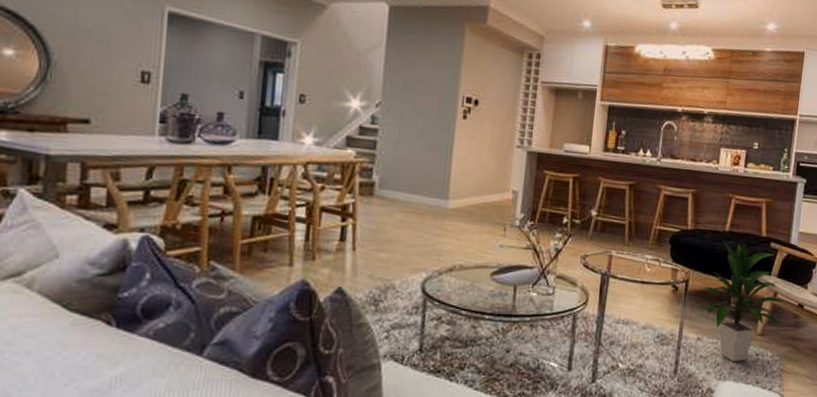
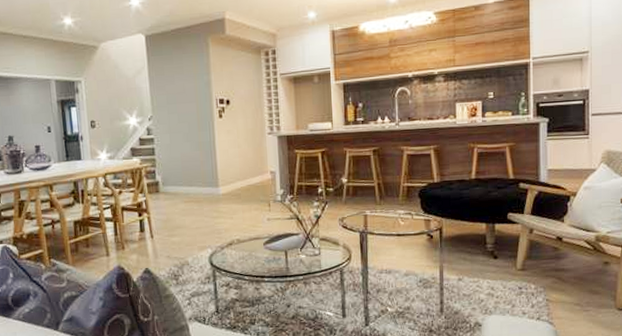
indoor plant: present [698,241,791,362] -> none [455,188,549,297]

